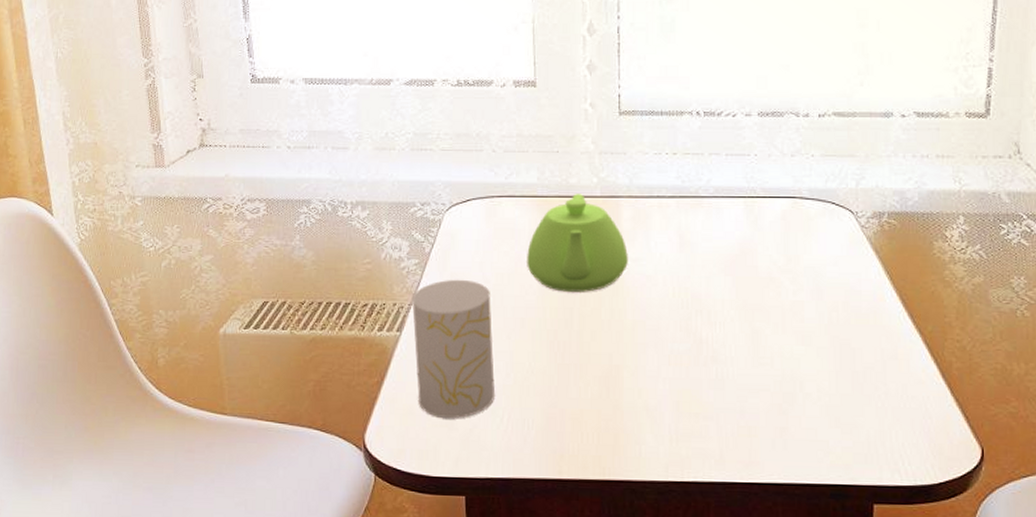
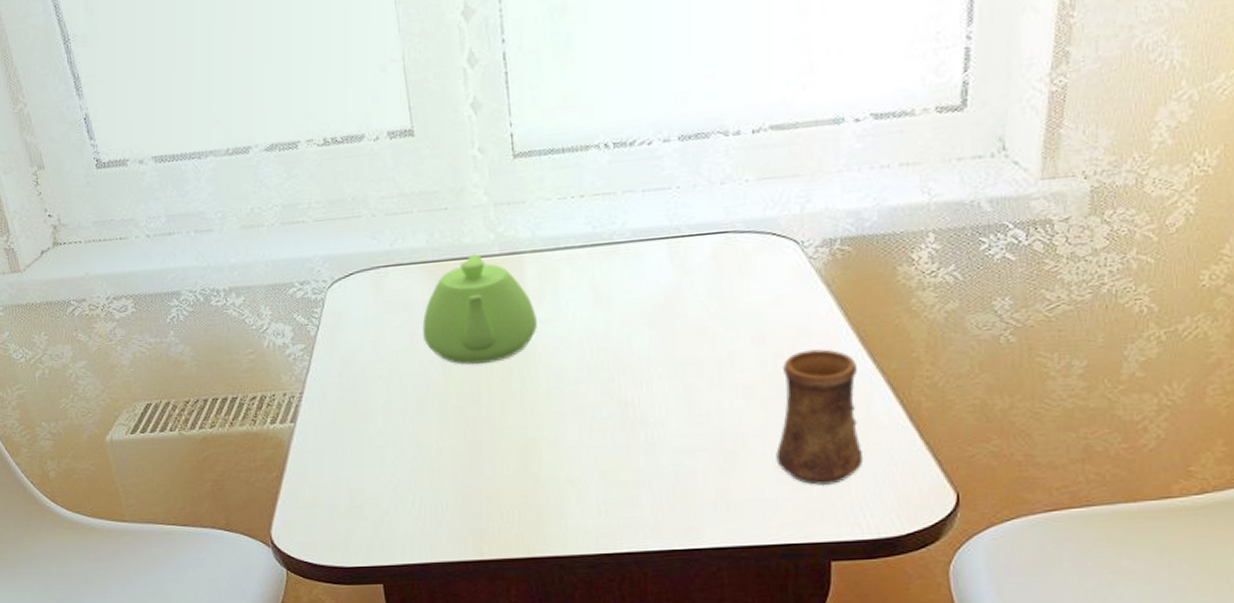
cup: present [412,279,495,418] -> none [303,361,403,508]
cup: none [829,307,904,432] -> present [776,349,864,486]

